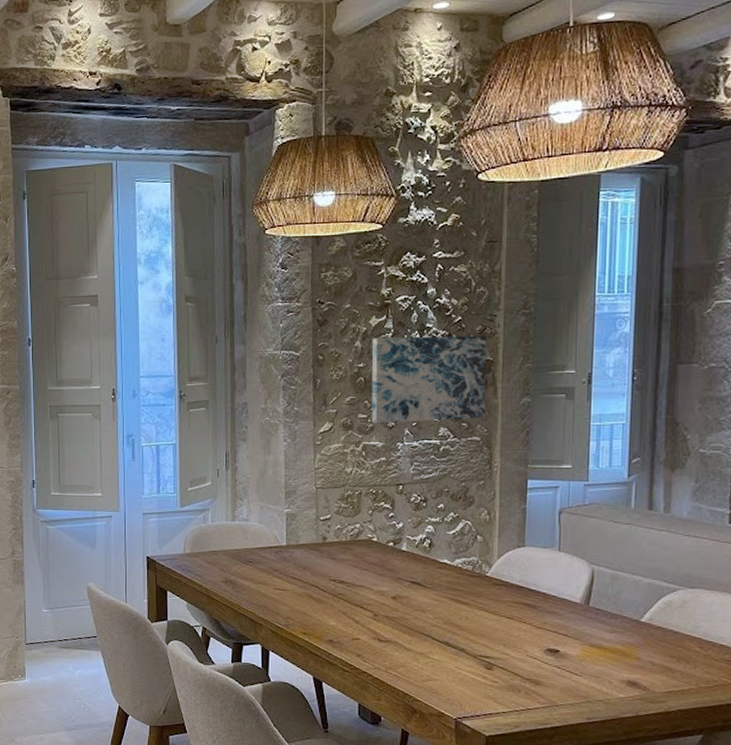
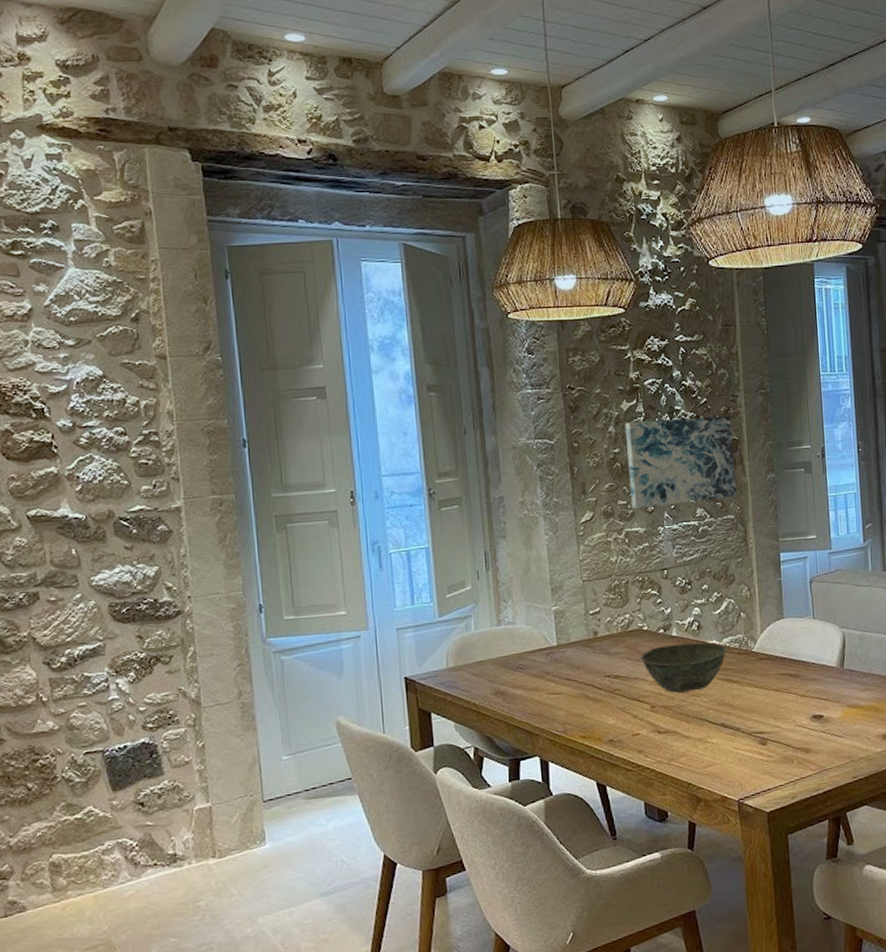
bowl: none [366,558,460,606] -> present [639,642,728,693]

